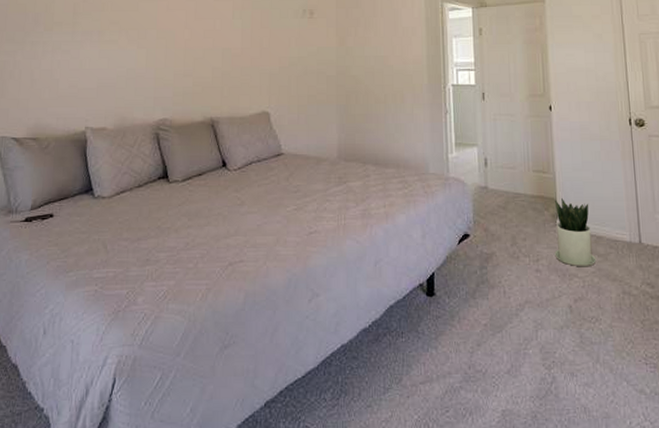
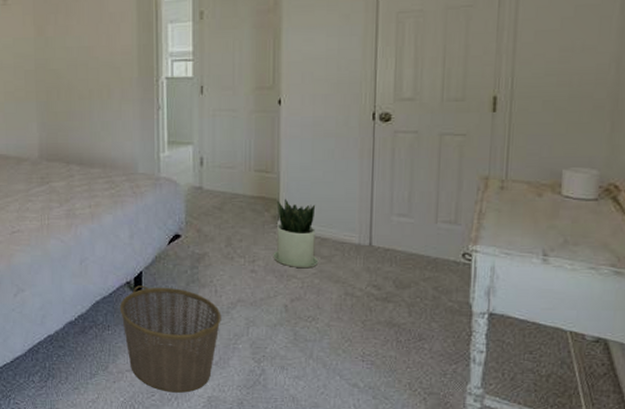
basket: none [413,287,511,407] -> present [119,285,221,393]

